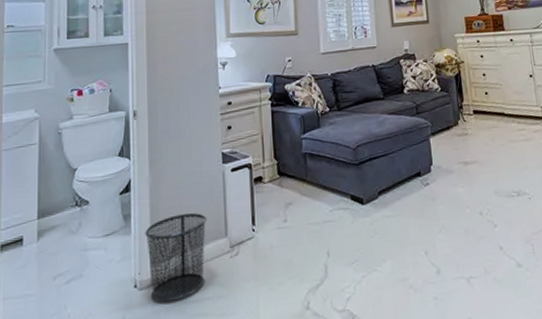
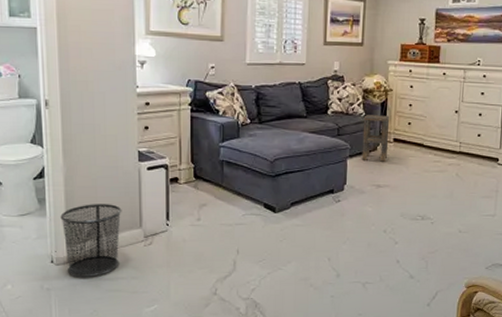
side table: none [440,87,470,137] -> present [361,115,389,162]

